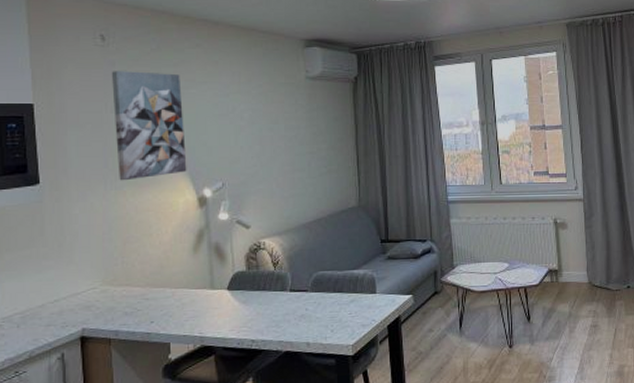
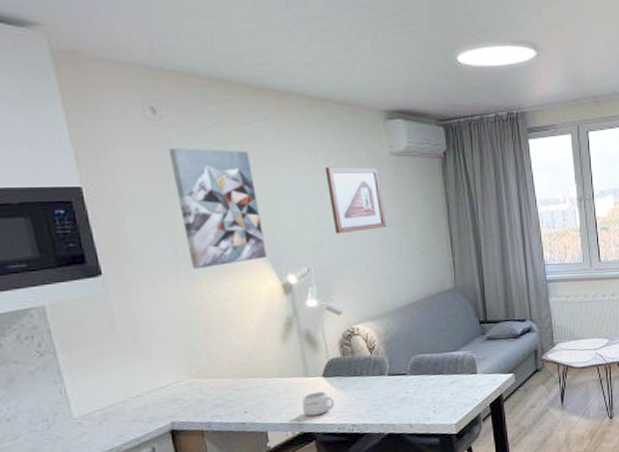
mug: none [205,304,236,330] -> present [302,391,334,417]
picture frame: none [246,89,298,151] -> present [325,166,386,234]

